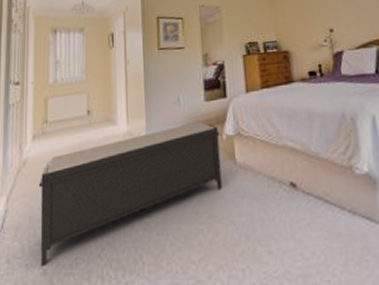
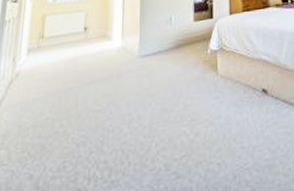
bench: present [38,122,223,266] -> none [27,39,205,171]

